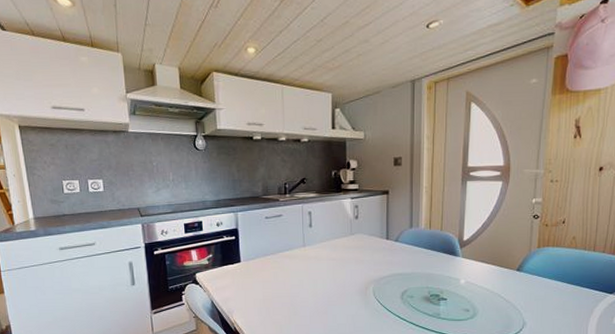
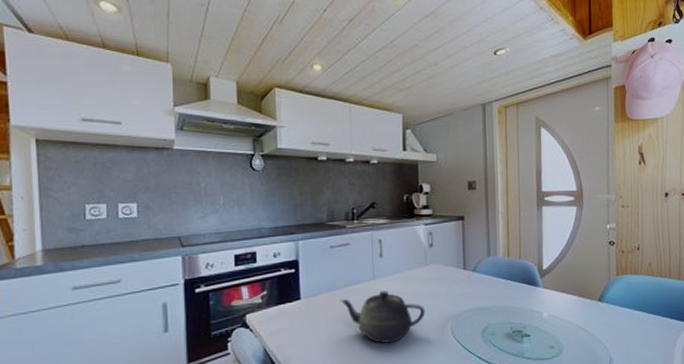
teapot: none [274,256,350,301] -> present [340,291,426,343]

